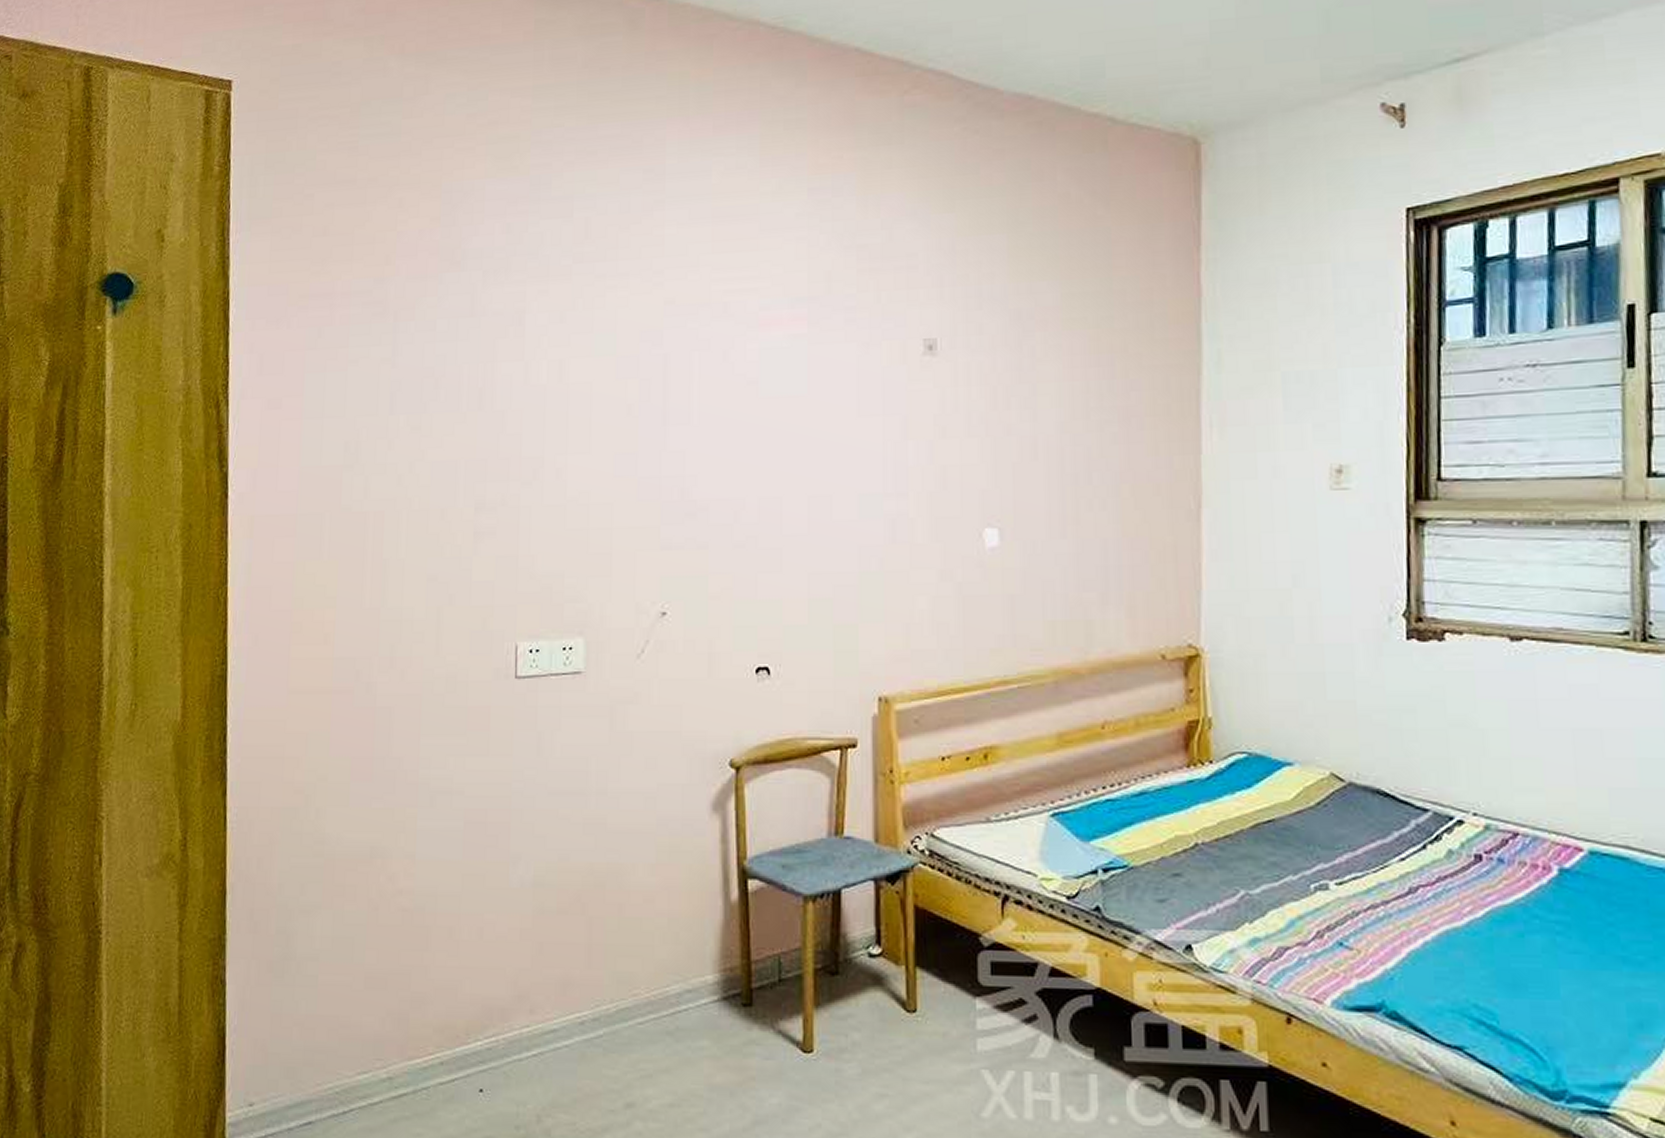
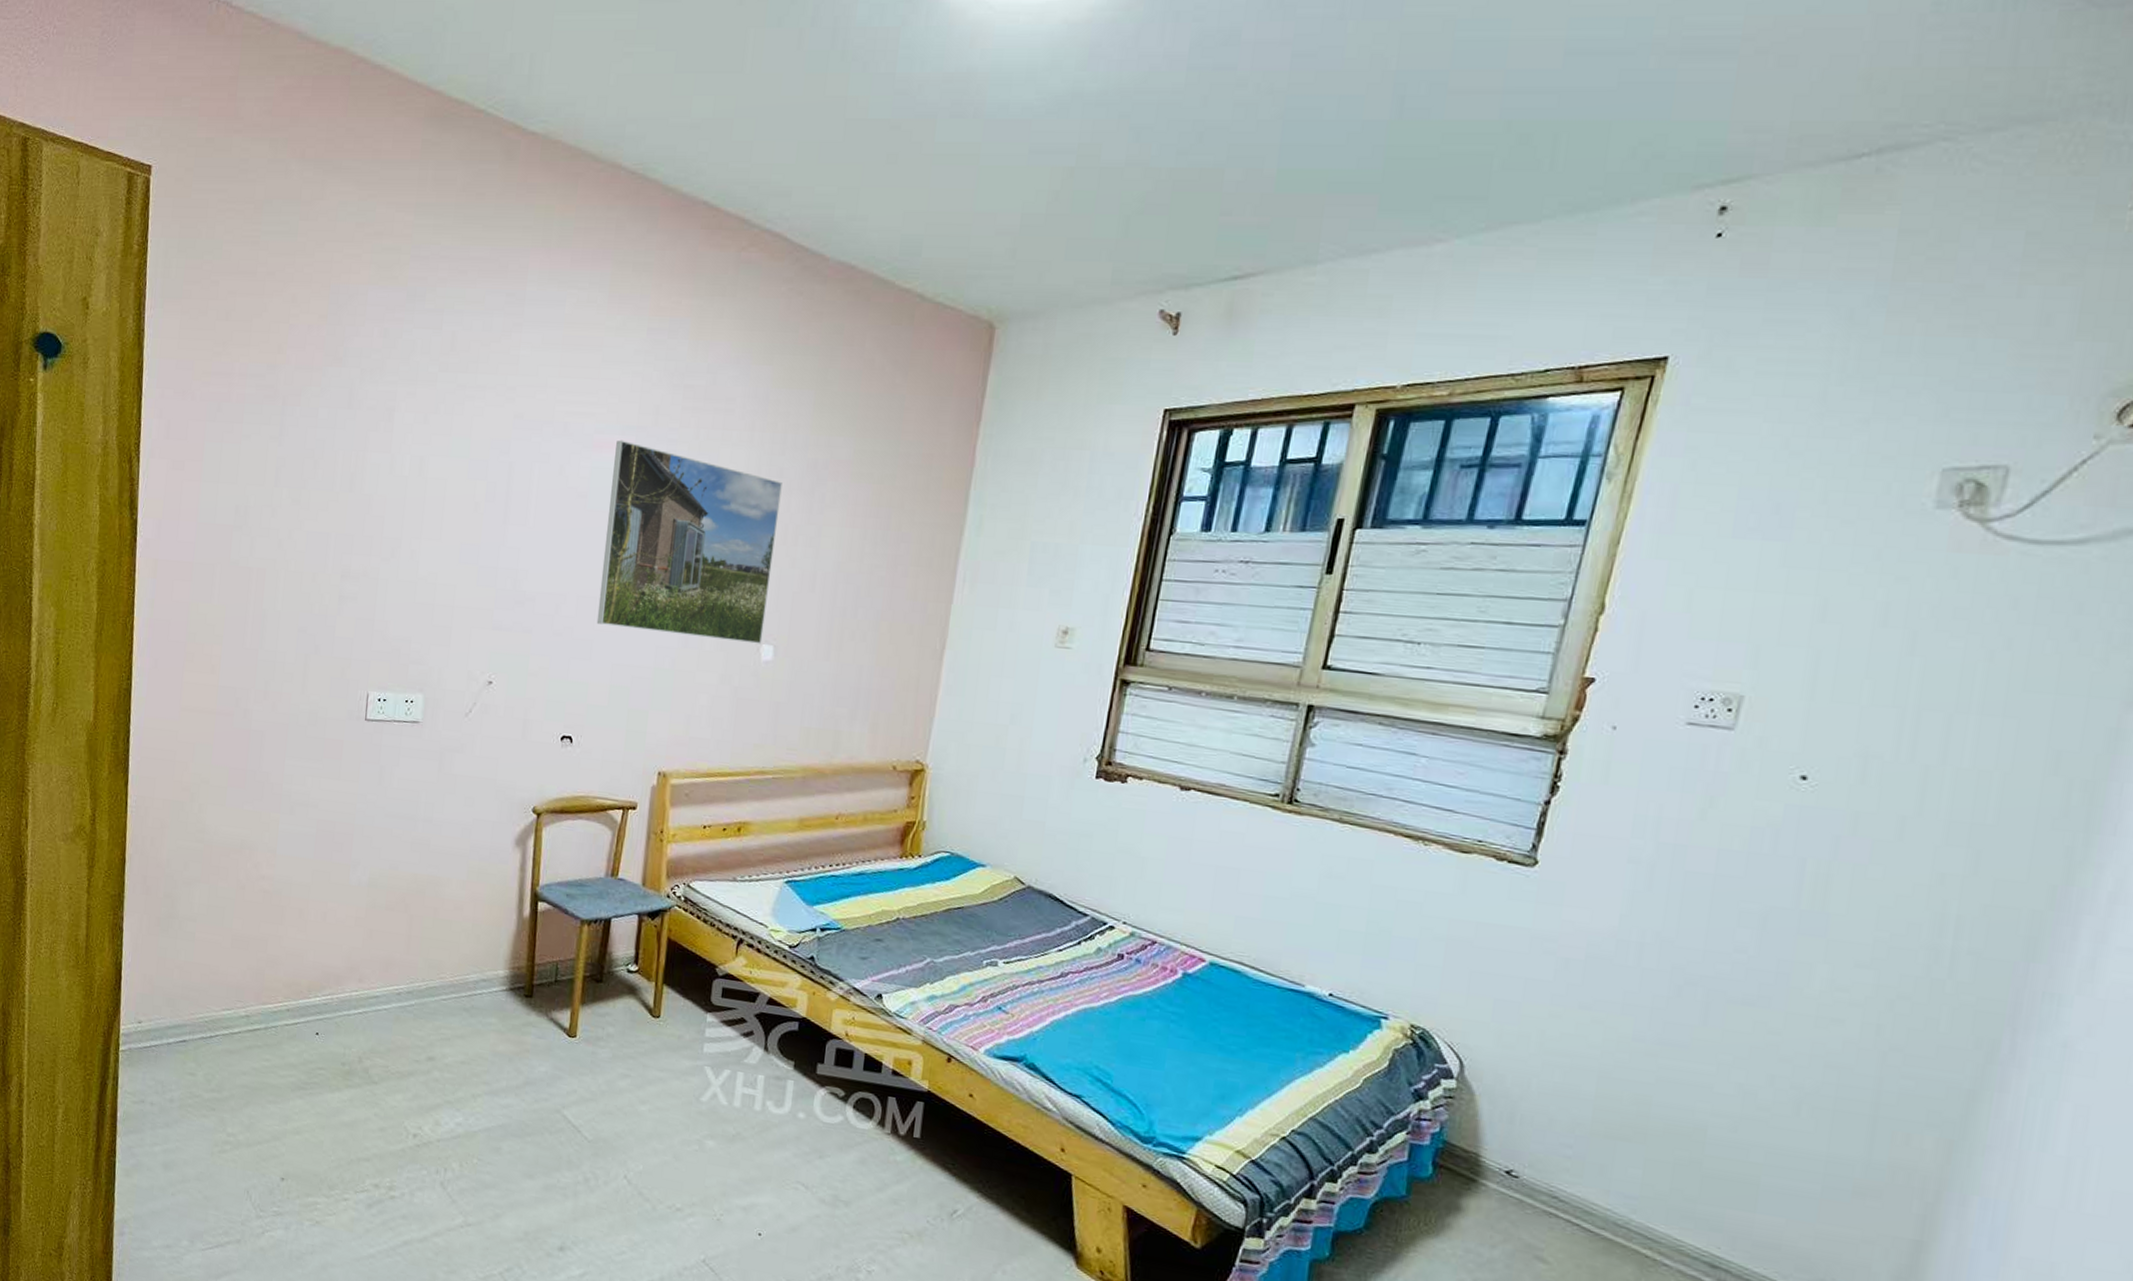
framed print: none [784,314,984,529] -> present [596,440,782,644]

